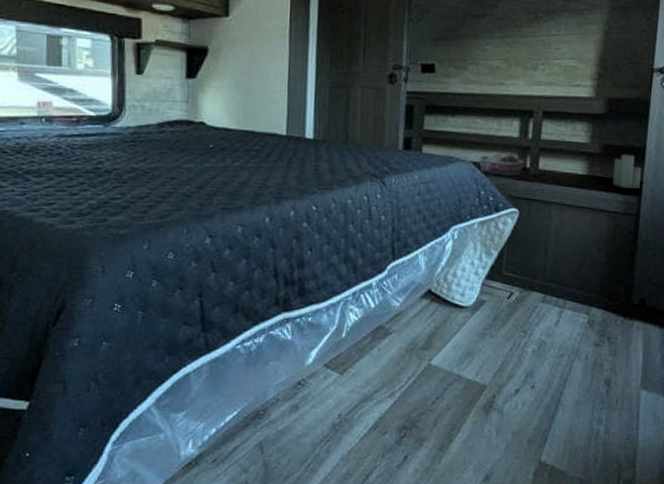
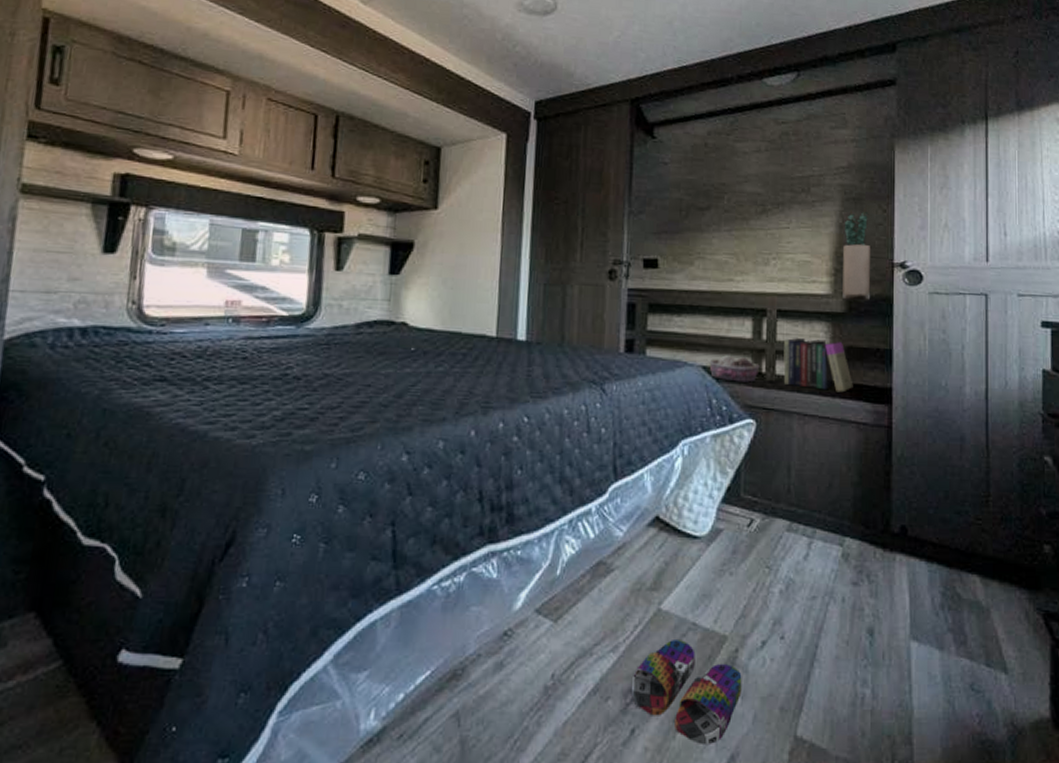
slippers: none [405,388,498,467] -> present [632,640,742,744]
books: none [545,137,608,185] -> present [783,338,854,393]
vase: none [604,16,634,104] -> present [843,208,871,301]
candle: present [613,152,641,189] -> none [859,355,890,396]

